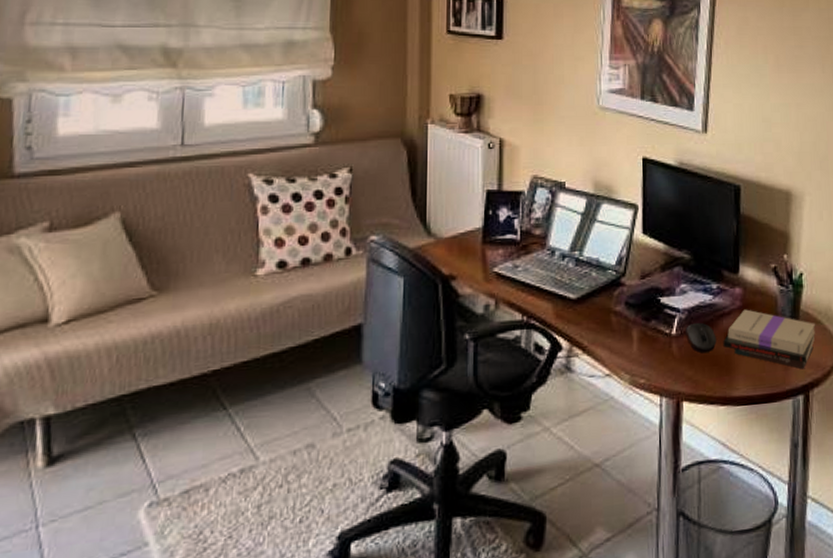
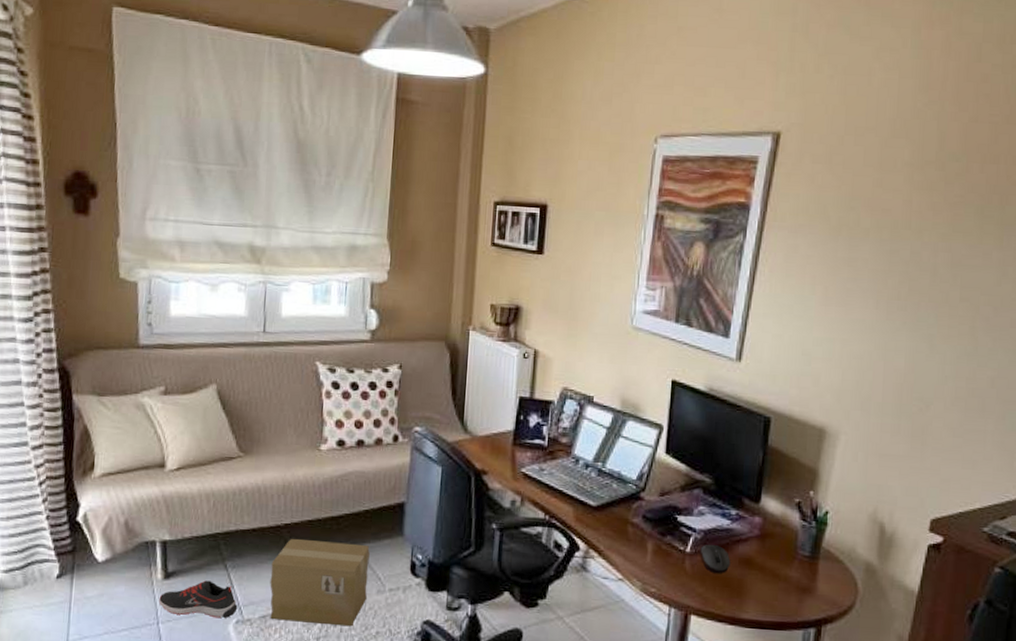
athletic shoe: none [38,458,151,511] -> present [159,580,238,618]
cardboard box: none [194,380,322,493] -> present [270,539,370,627]
books: present [723,309,816,370] -> none [736,538,837,605]

